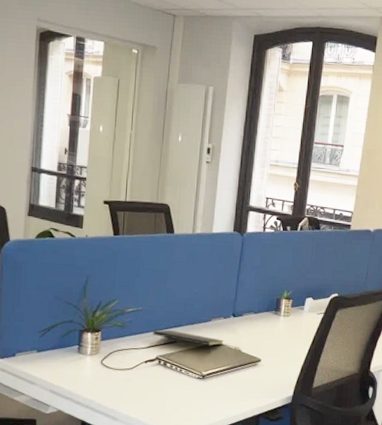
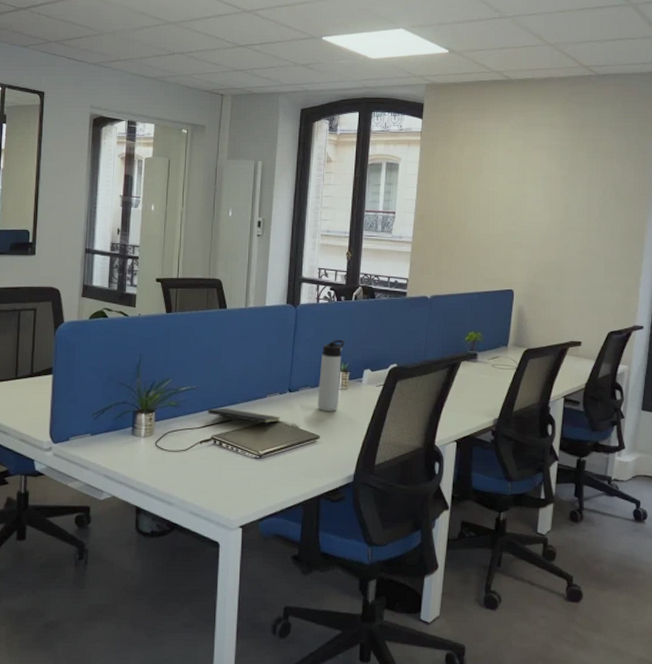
thermos bottle: none [260,268,290,337] -> present [317,340,345,412]

